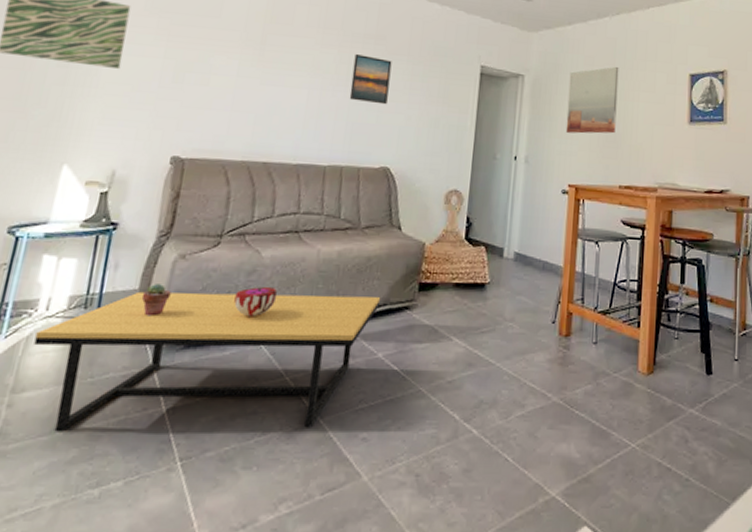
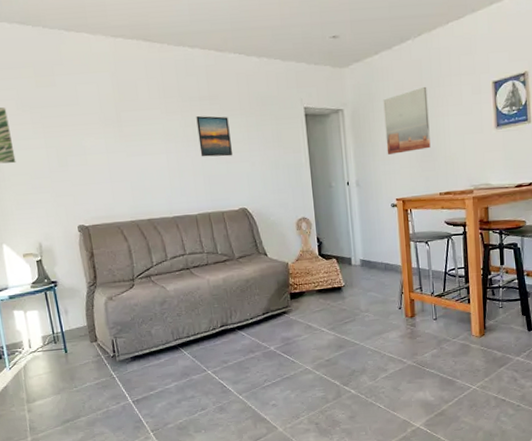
coffee table: present [34,291,381,432] -> none [29,308,264,424]
potted succulent: present [141,284,171,317] -> none [90,320,111,343]
decorative bowl: present [234,287,278,317] -> none [156,311,187,334]

